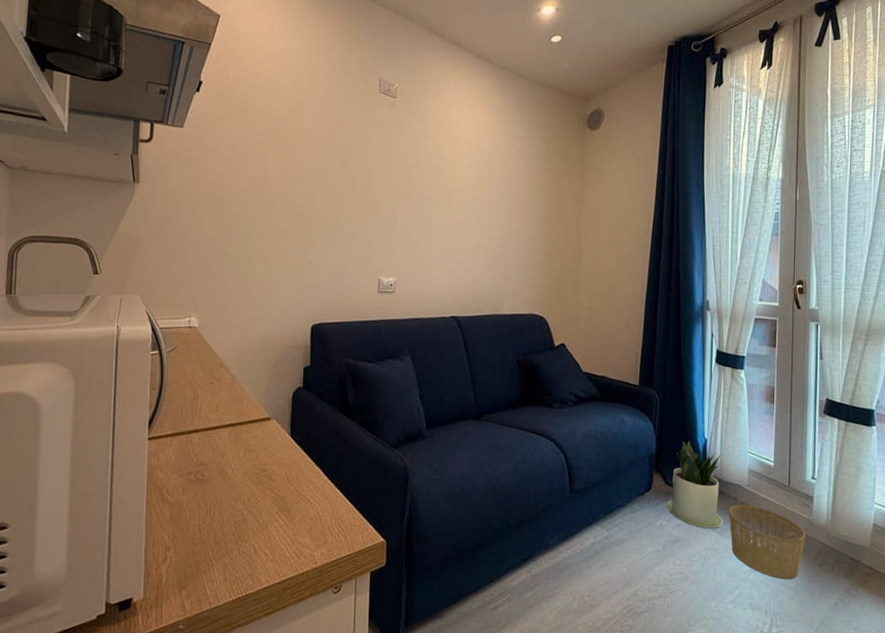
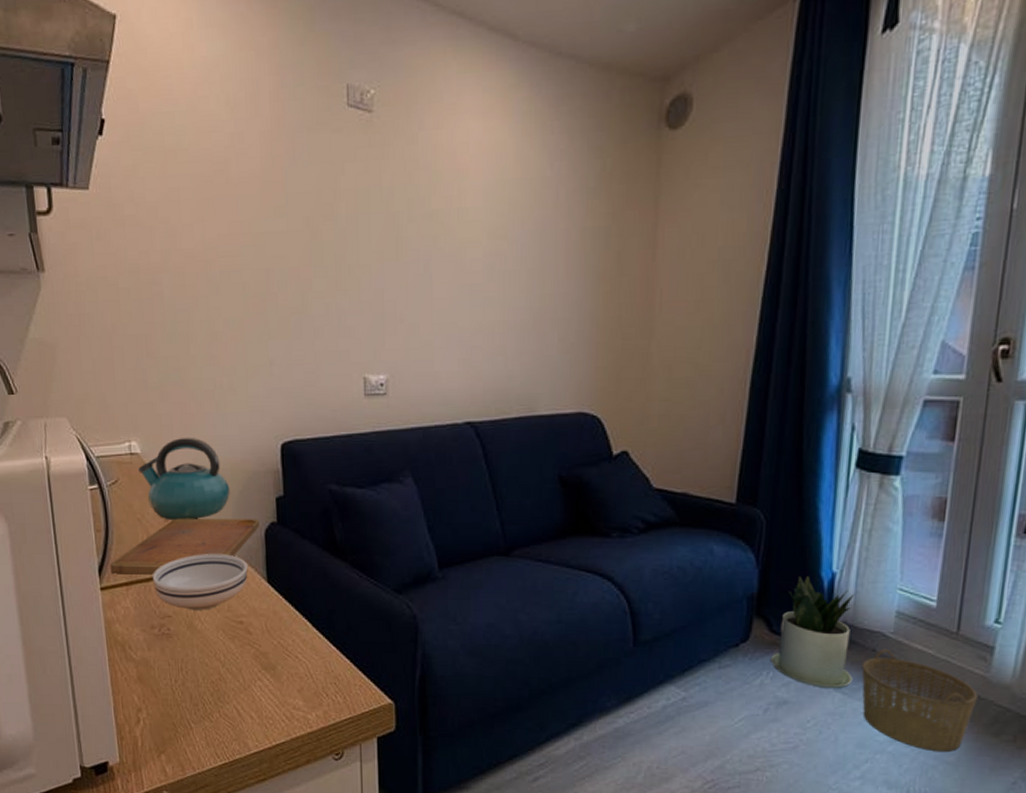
cutting board: none [159,381,289,428] -> present [110,518,260,575]
kettle: none [194,316,268,383] -> present [138,437,230,520]
bowl: none [194,411,276,459] -> present [152,554,248,610]

